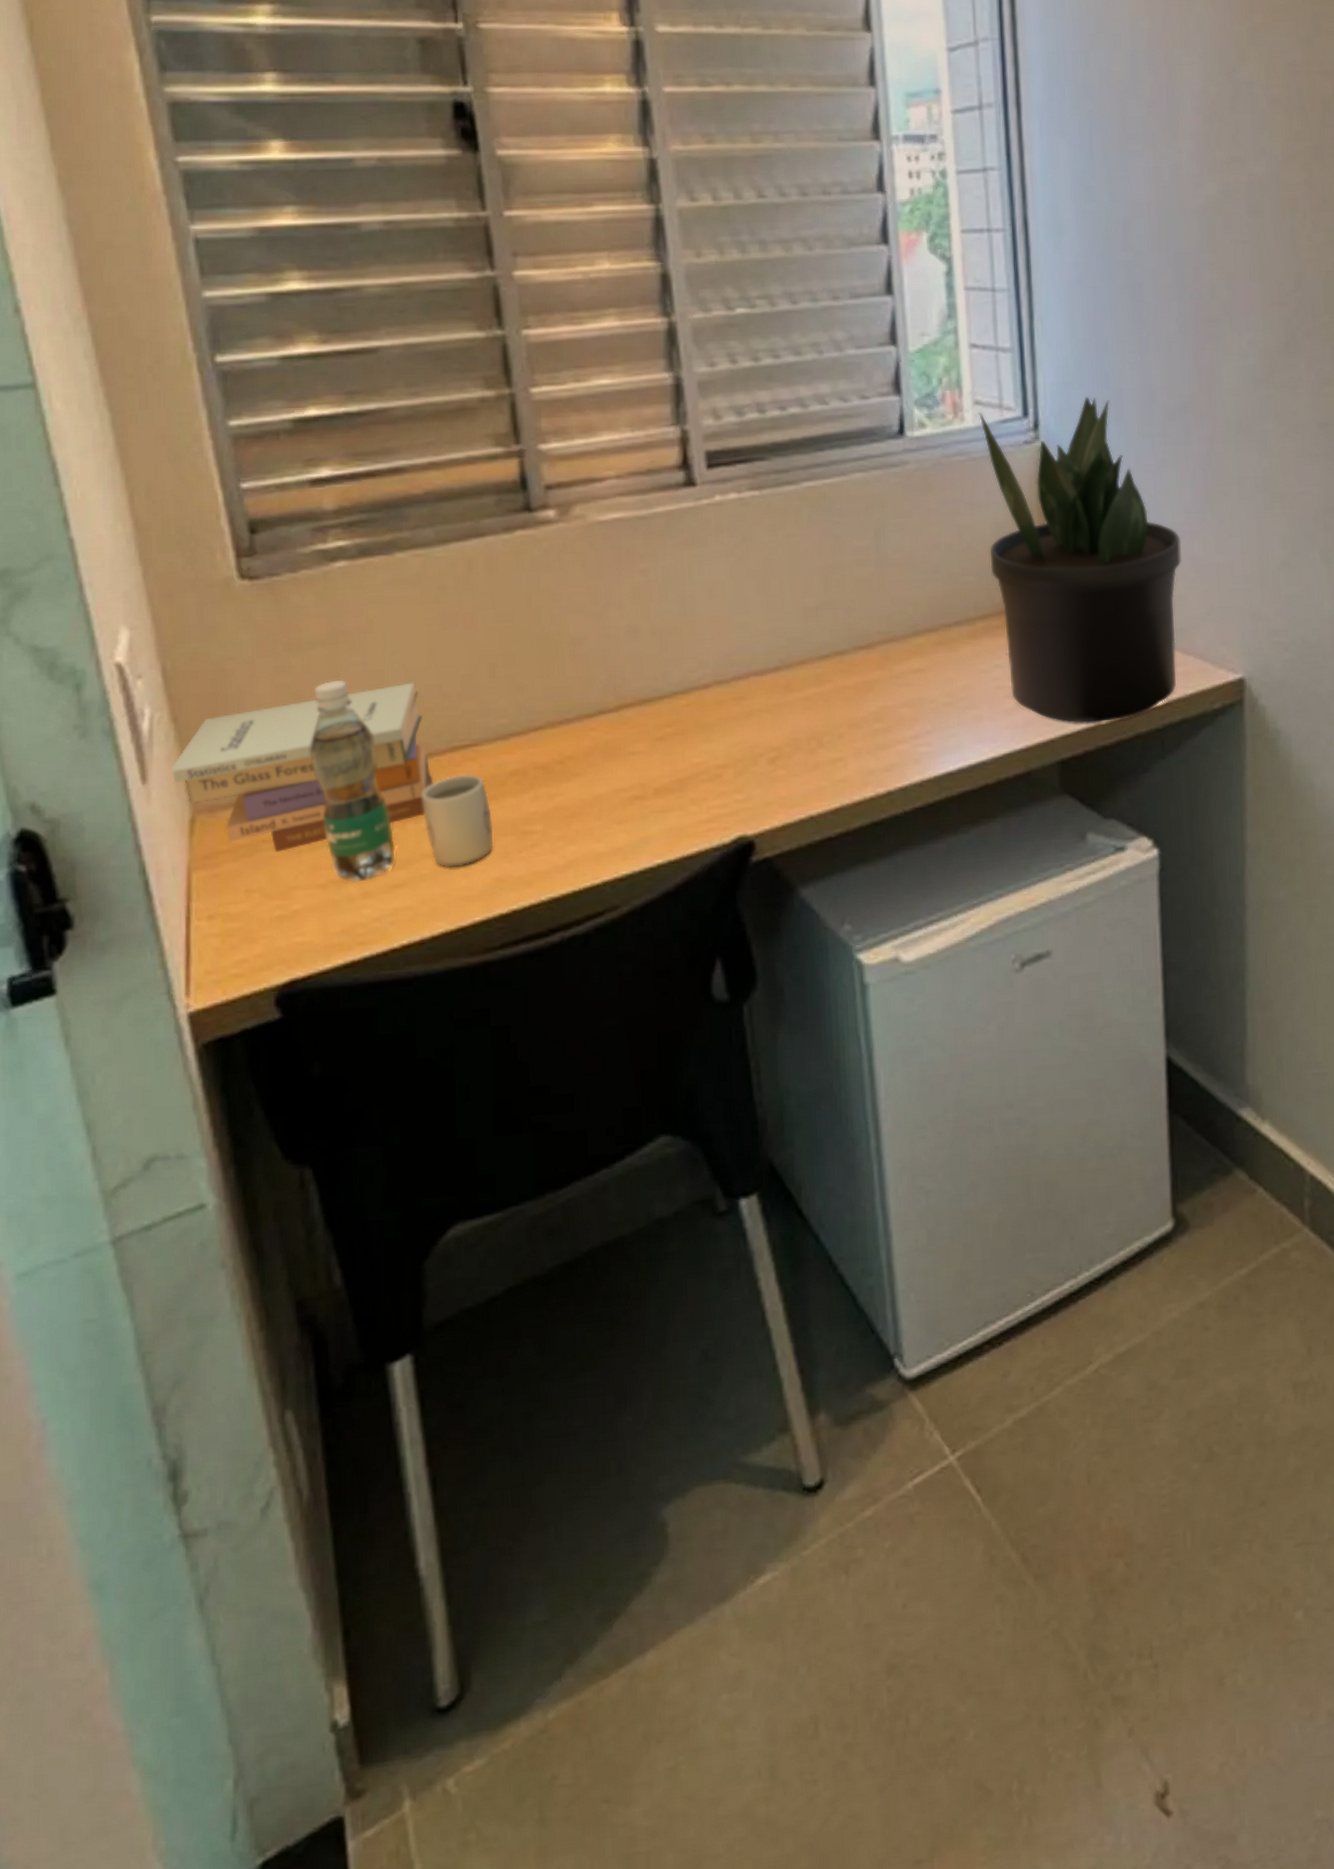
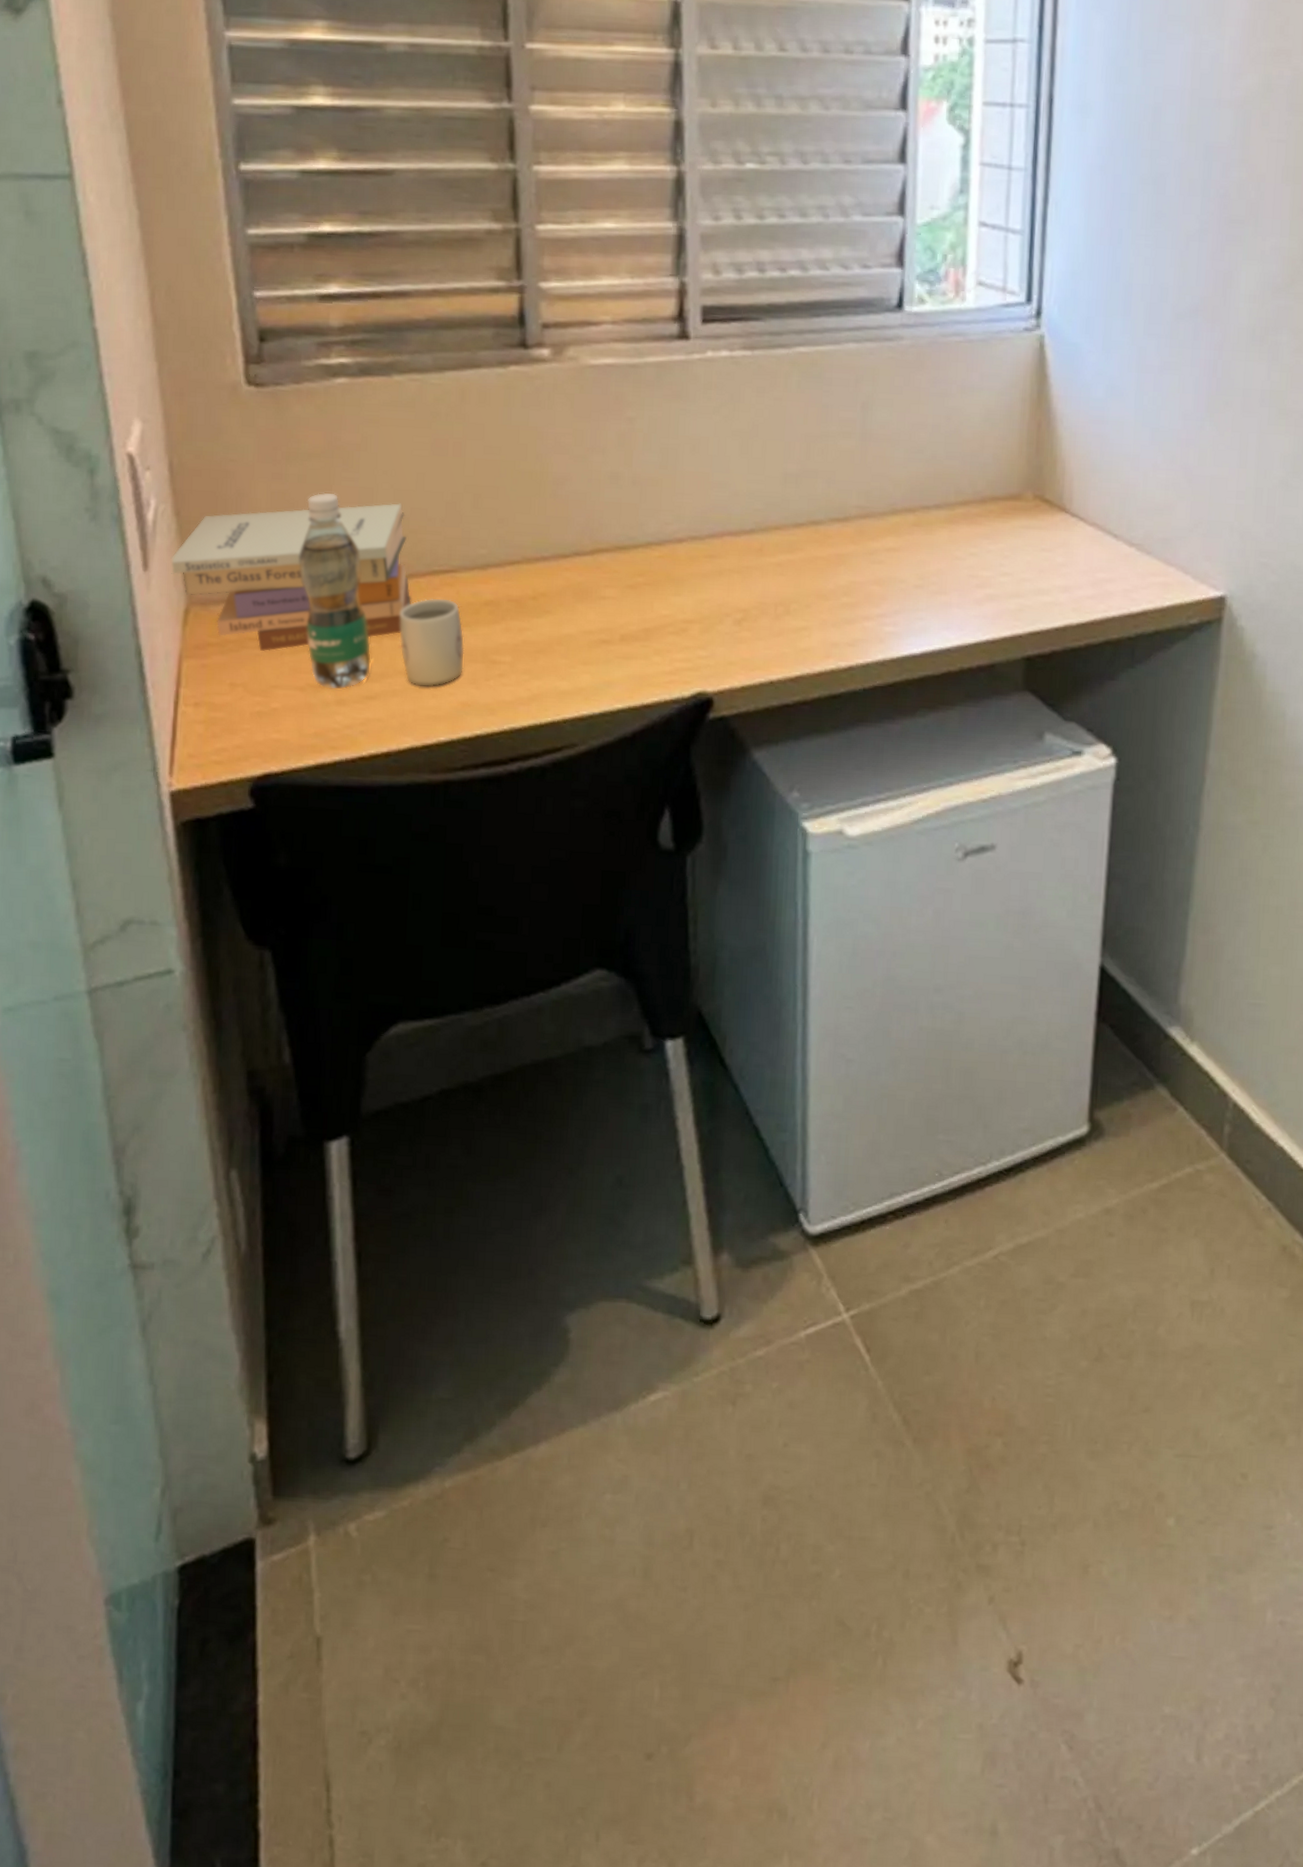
planter: present [979,397,1181,723] -> none [976,289,1176,624]

